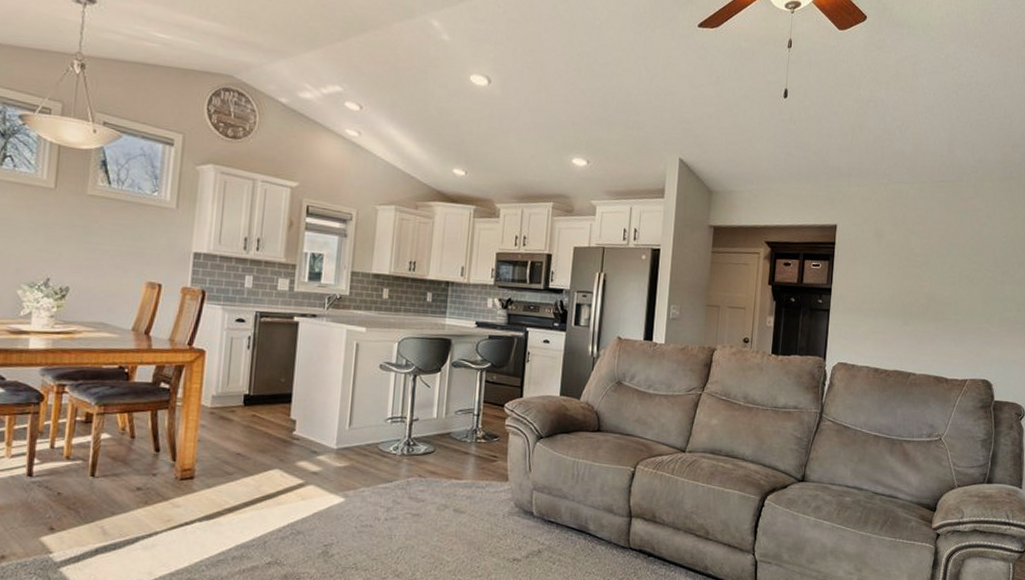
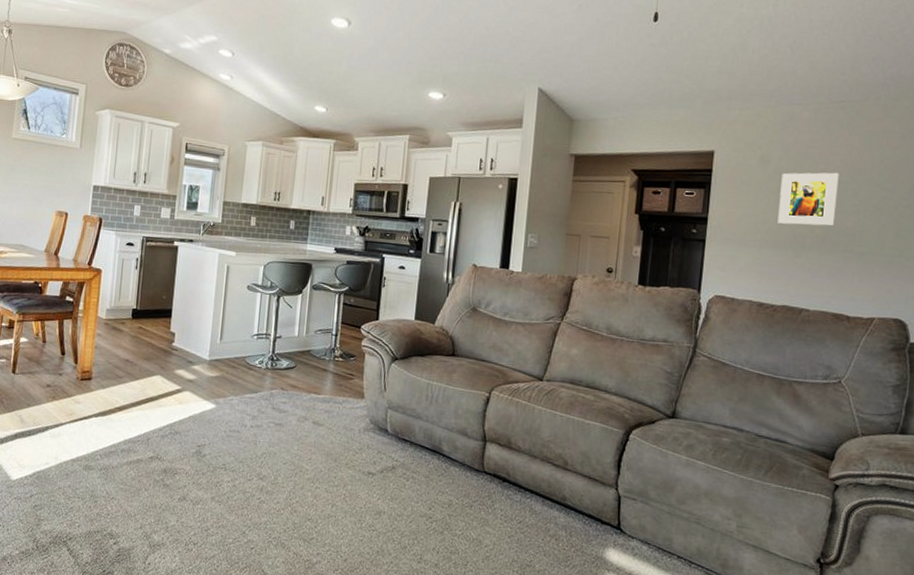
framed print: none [890,246,939,296] -> present [777,172,839,226]

